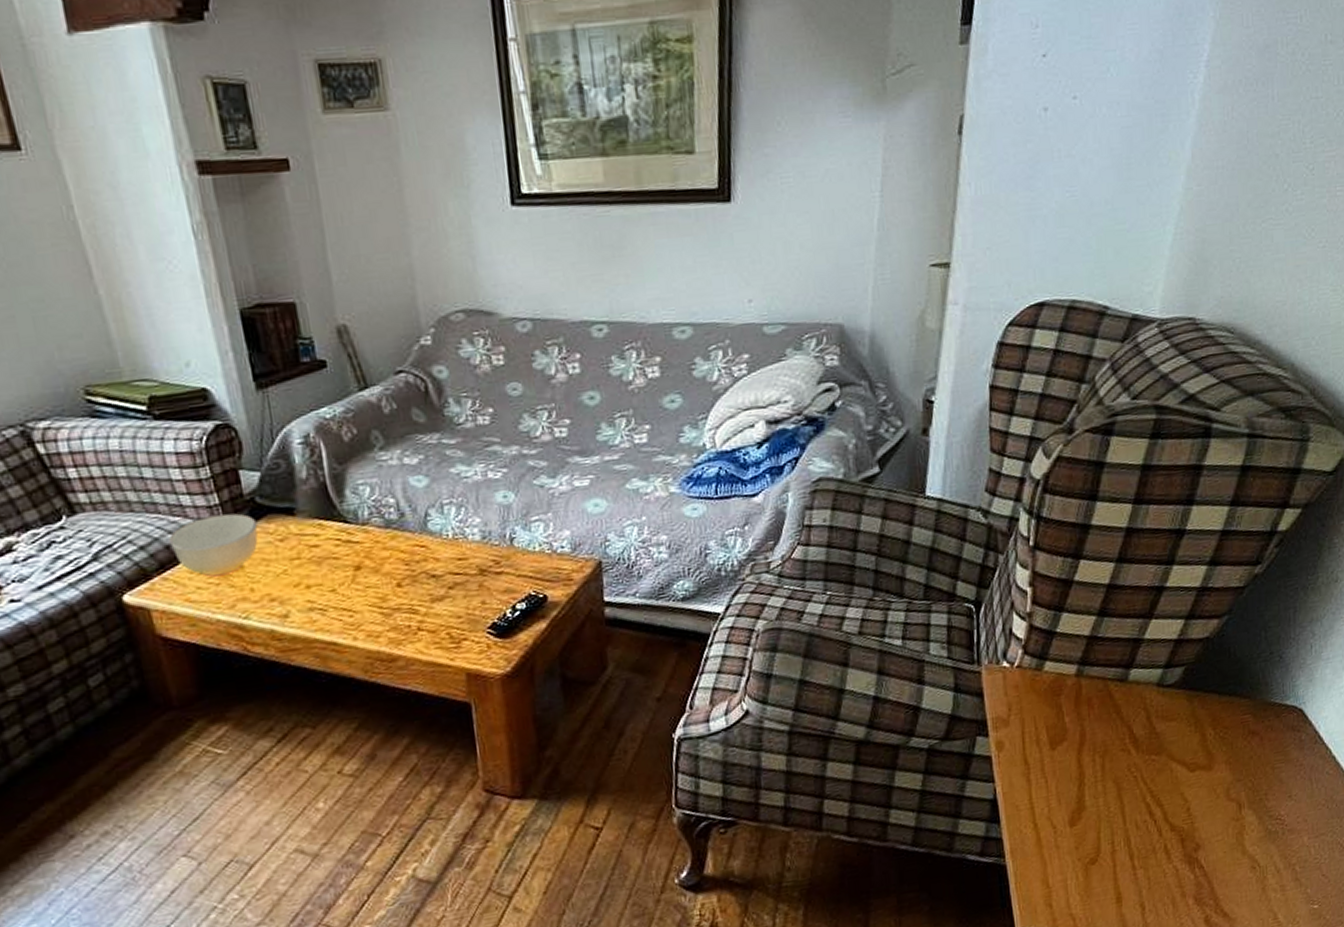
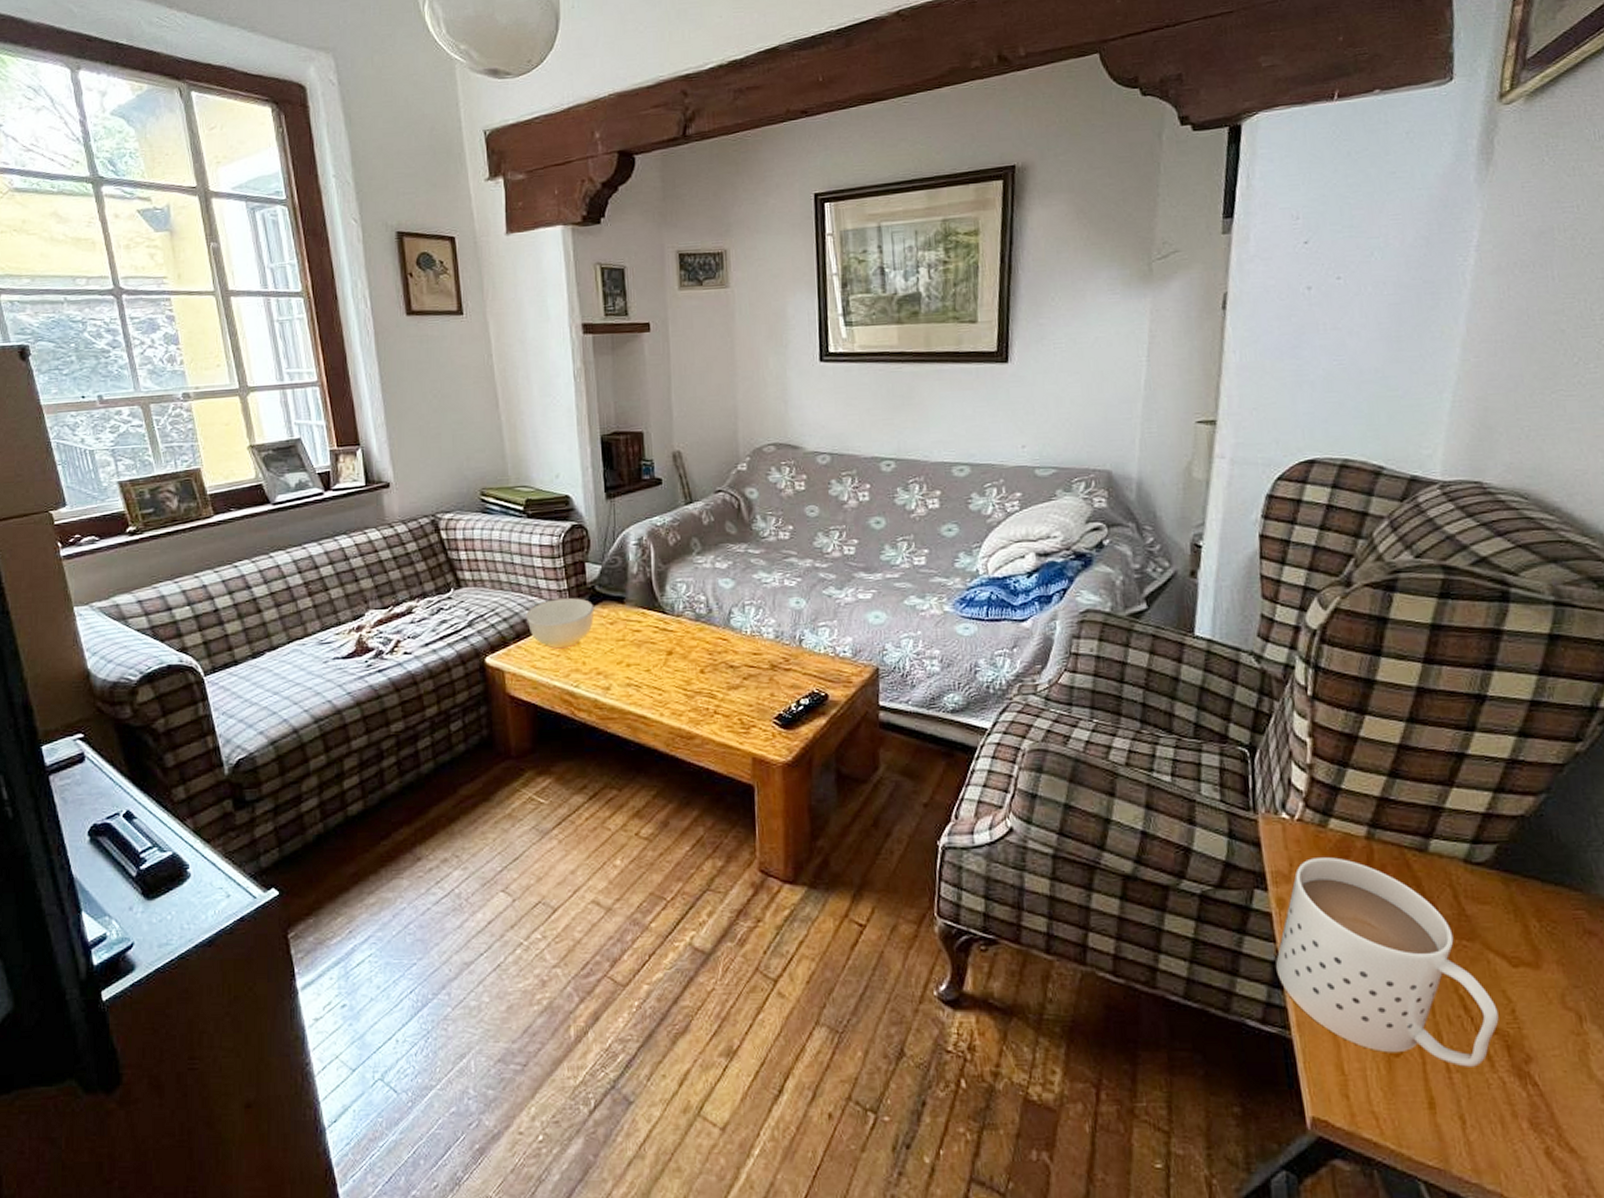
mug: none [994,697,1177,863] -> present [1276,857,1499,1067]

